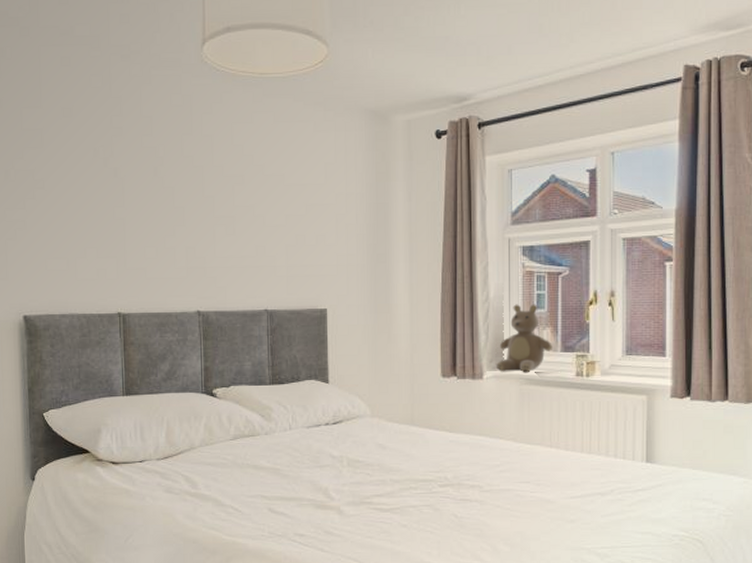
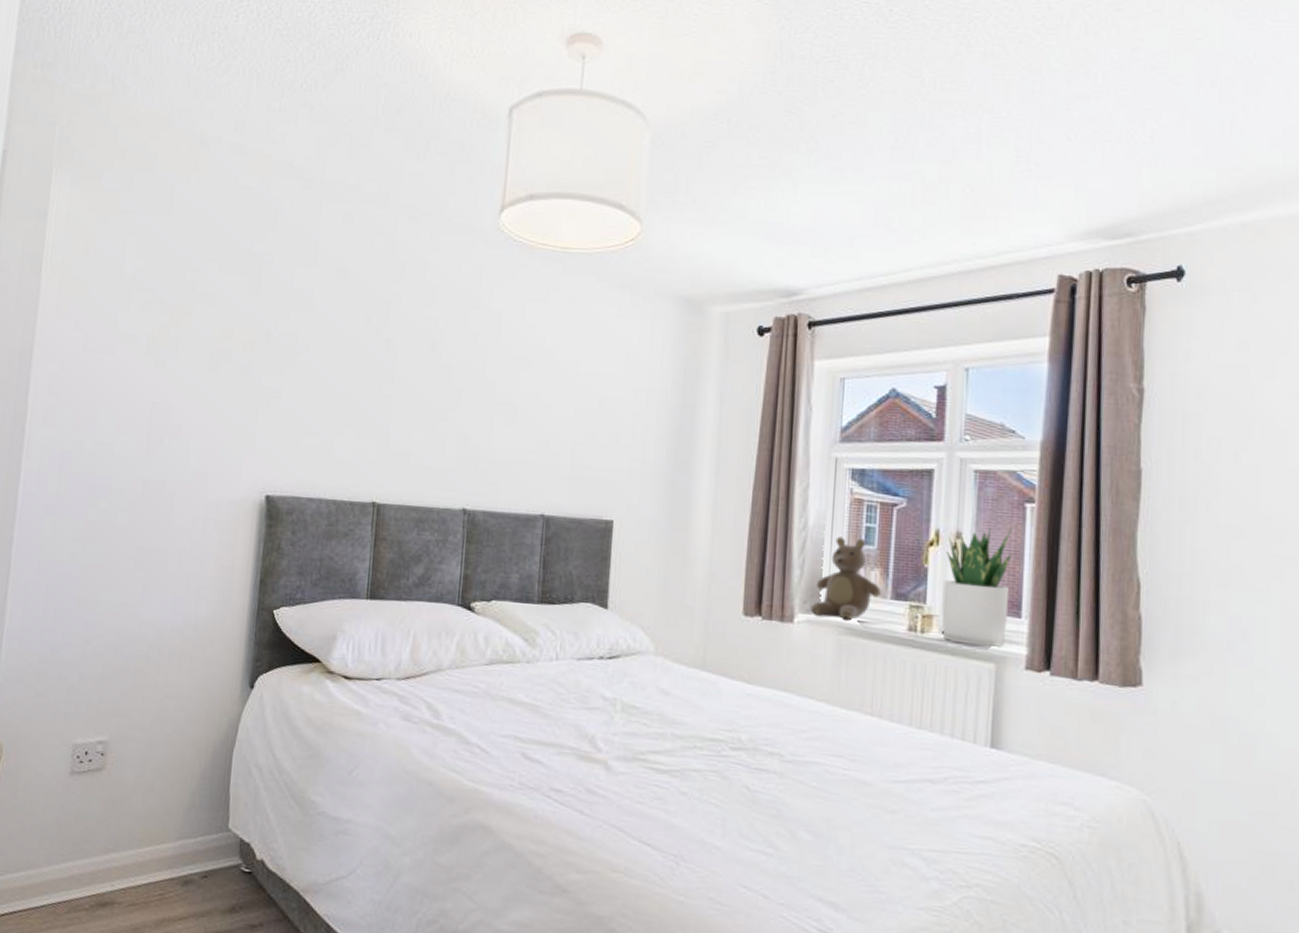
planter: none [602,285,656,383] -> present [941,528,1012,648]

